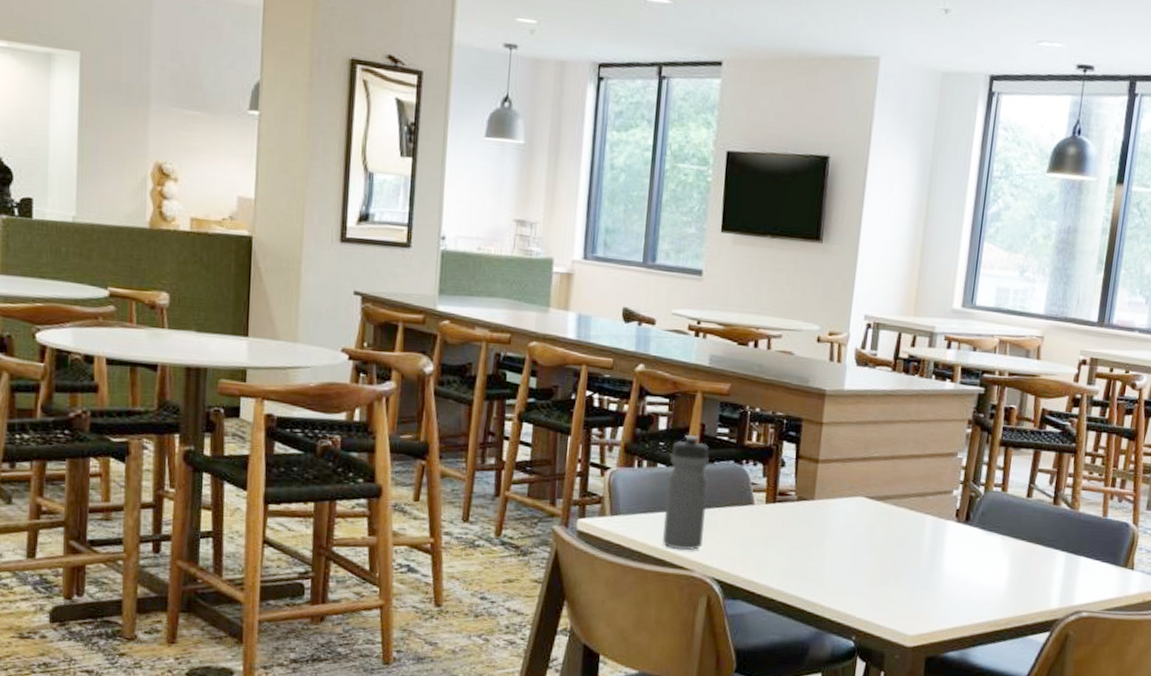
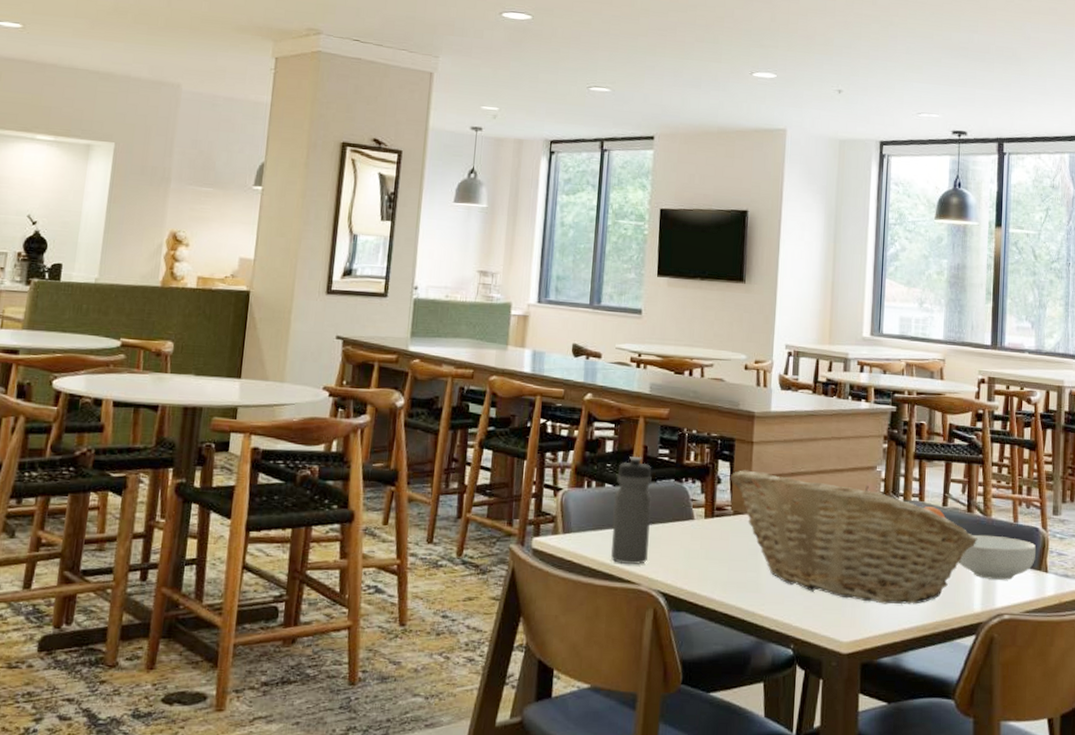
fruit basket: none [795,452,1062,599] -> present [730,470,977,605]
cereal bowl: none [1039,528,1125,577] -> present [959,534,1037,580]

